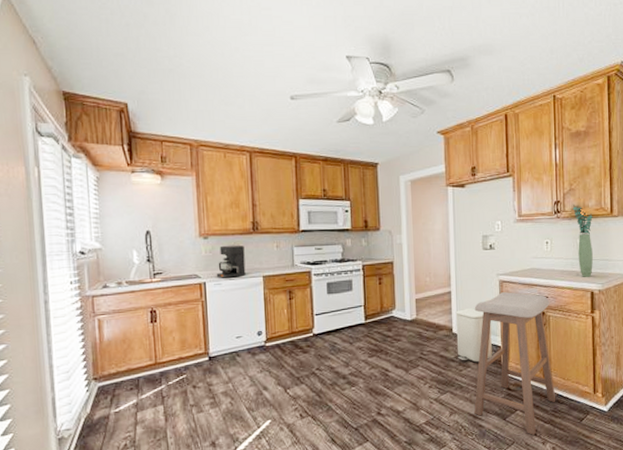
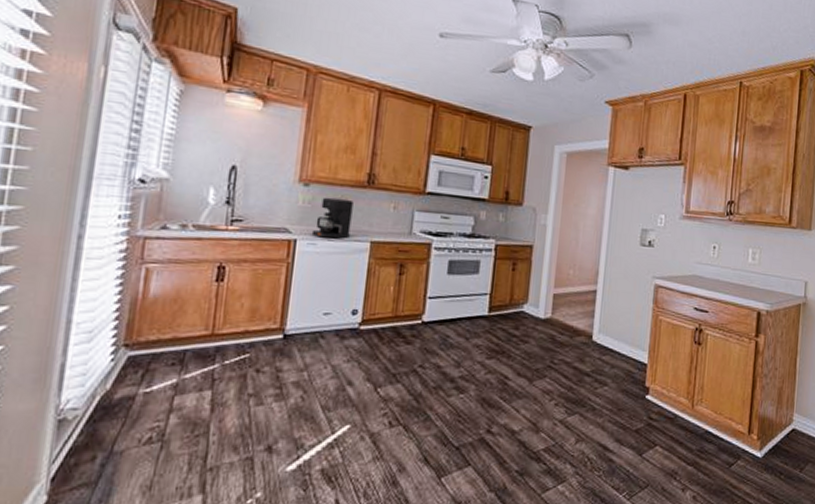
pedal bin: present [455,308,492,364] -> none [593,313,639,382]
bar stool: present [474,292,556,436] -> none [605,299,710,480]
vase: present [572,204,594,277] -> none [747,206,769,294]

